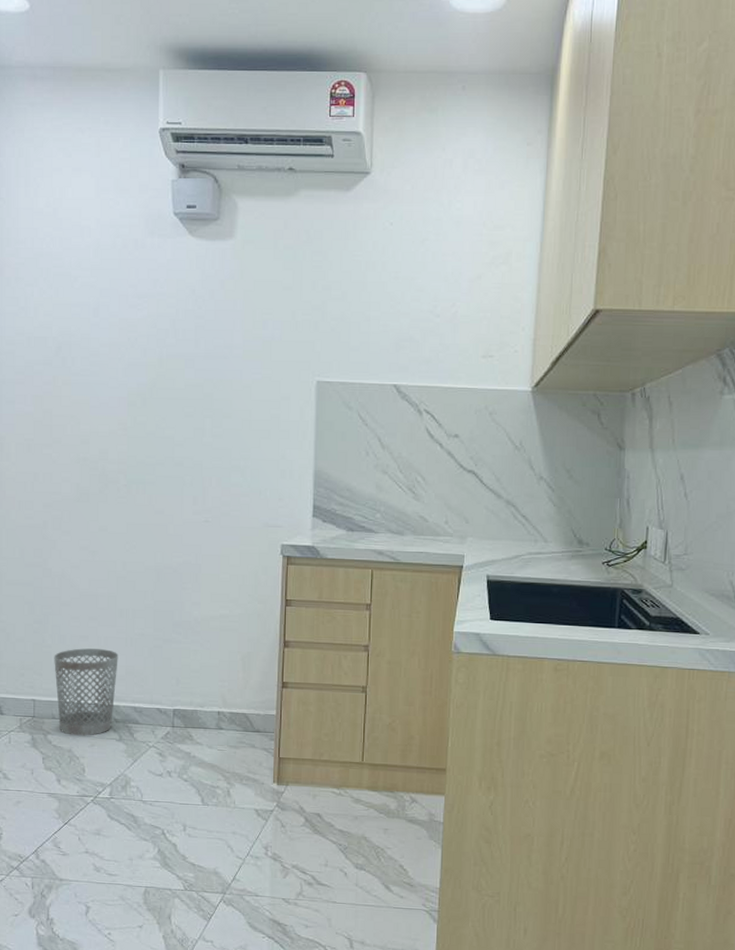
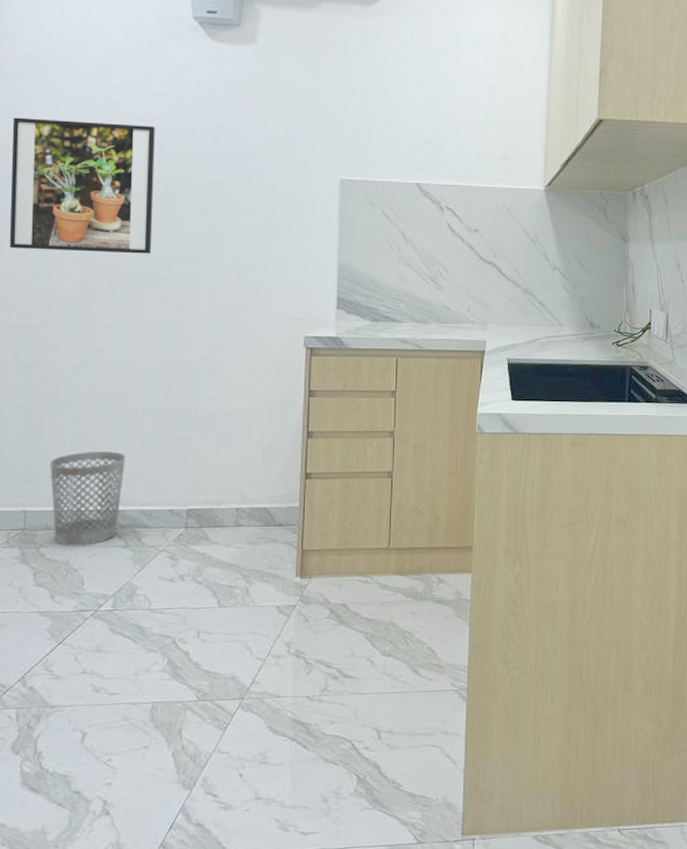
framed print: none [14,322,140,458] -> present [9,117,155,254]

